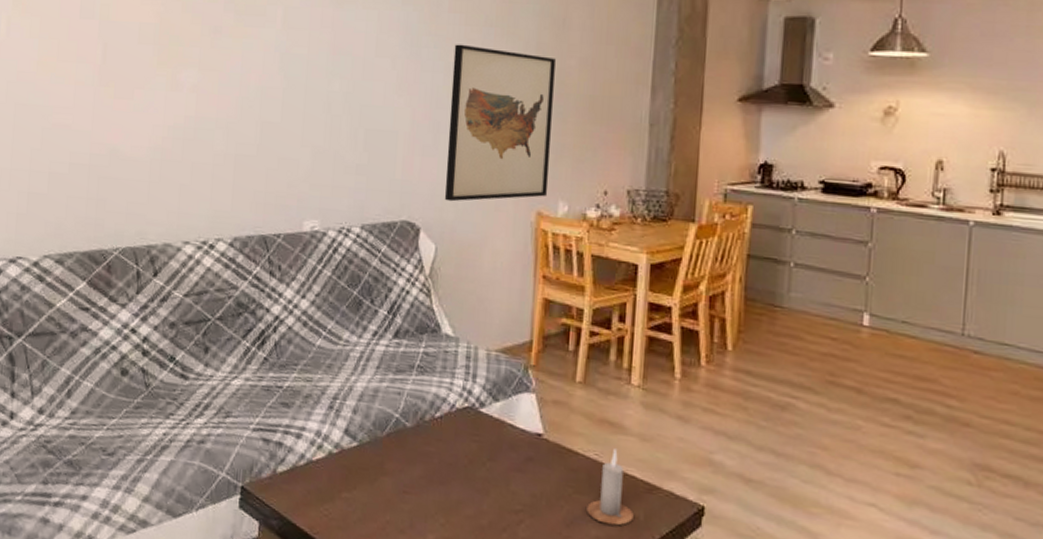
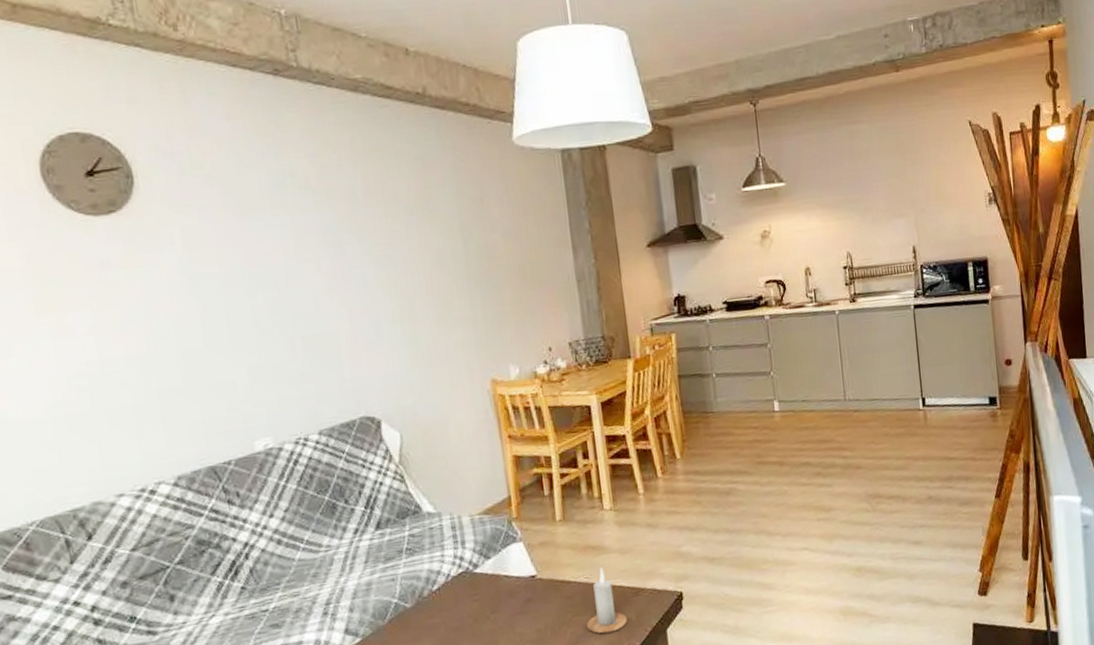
wall art: present [444,44,556,202] -> none [378,234,498,389]

